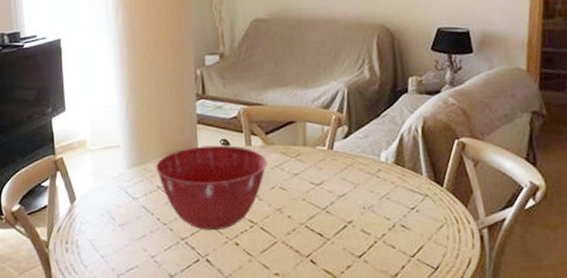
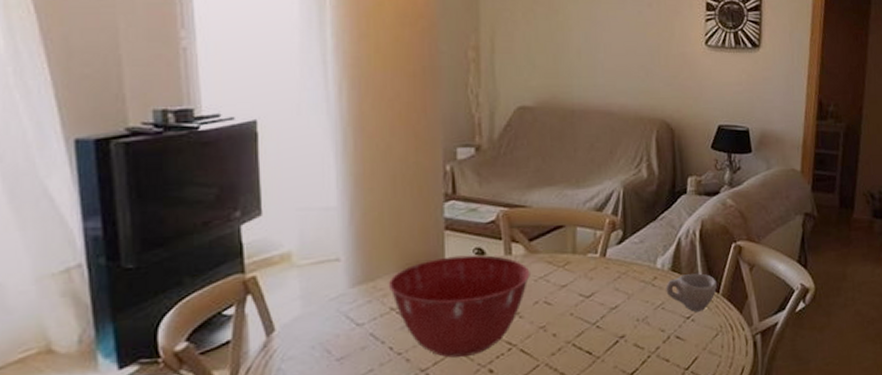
cup: none [390,167,441,203] -> present [666,273,717,312]

